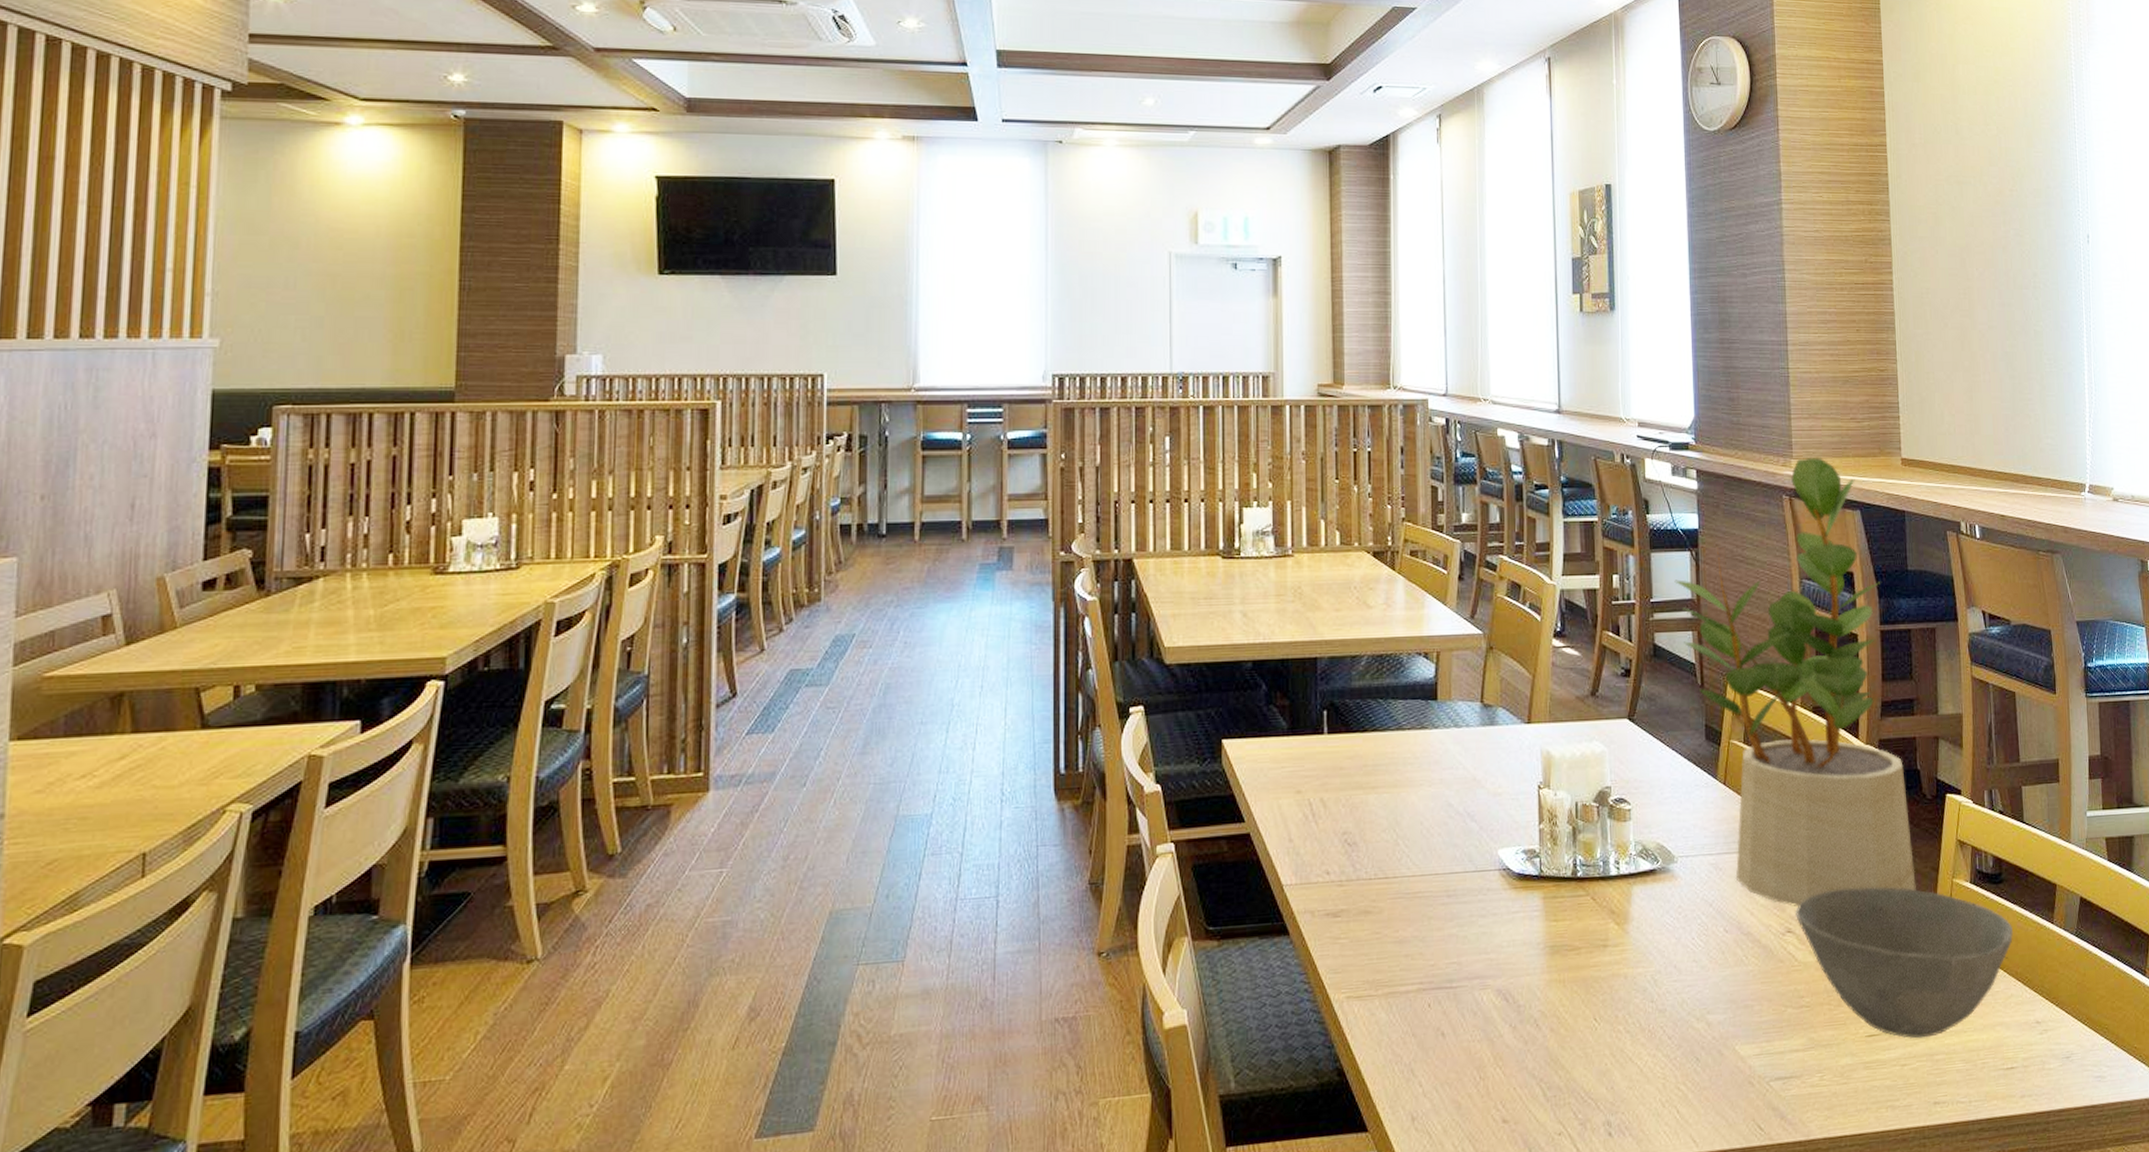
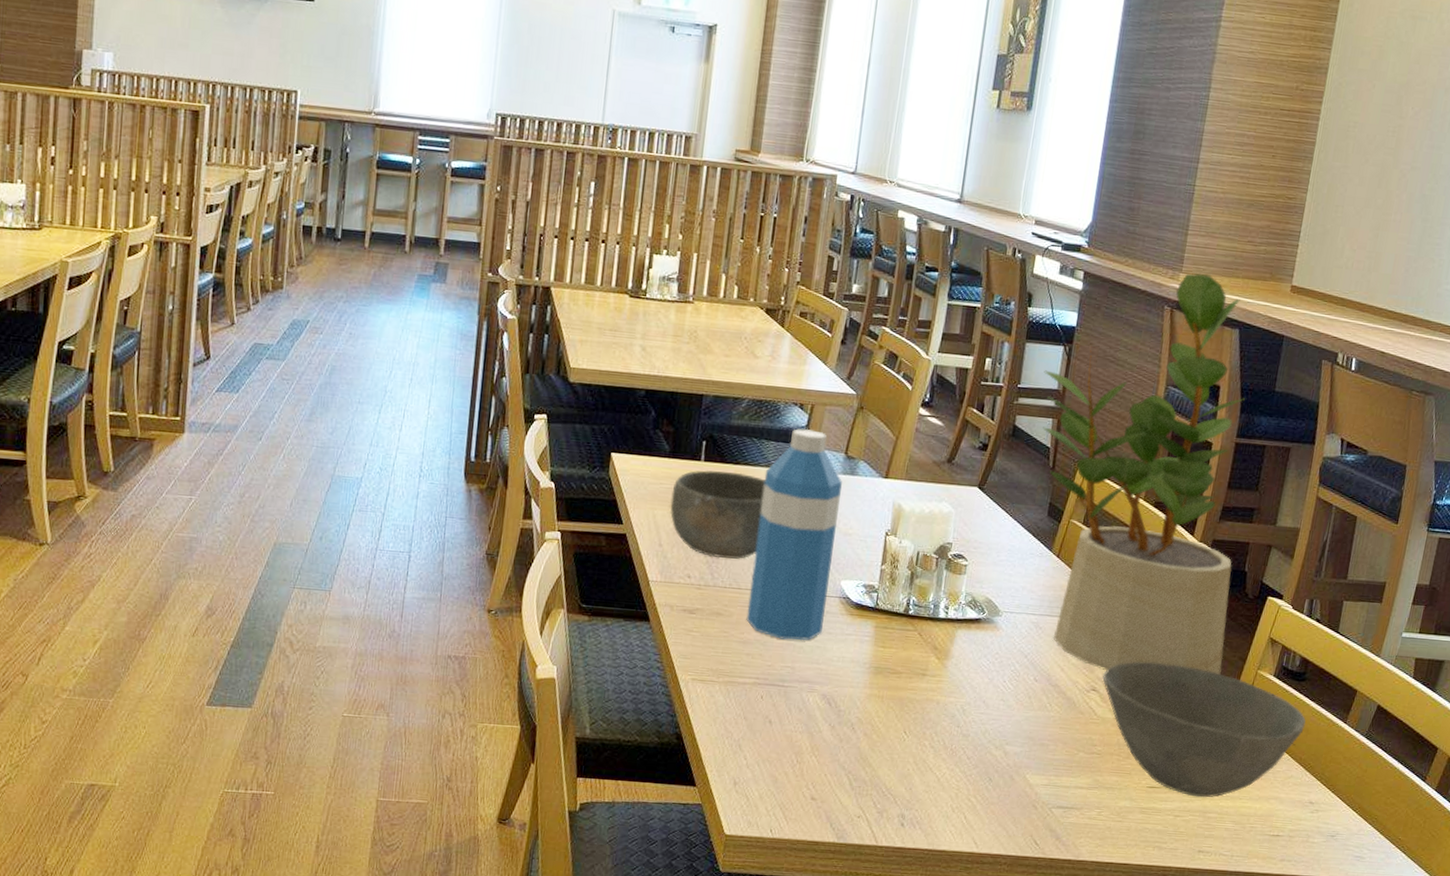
bowl: none [1296,741,1399,846] -> present [669,470,765,559]
water bottle: none [1397,679,1485,931] -> present [746,428,842,641]

